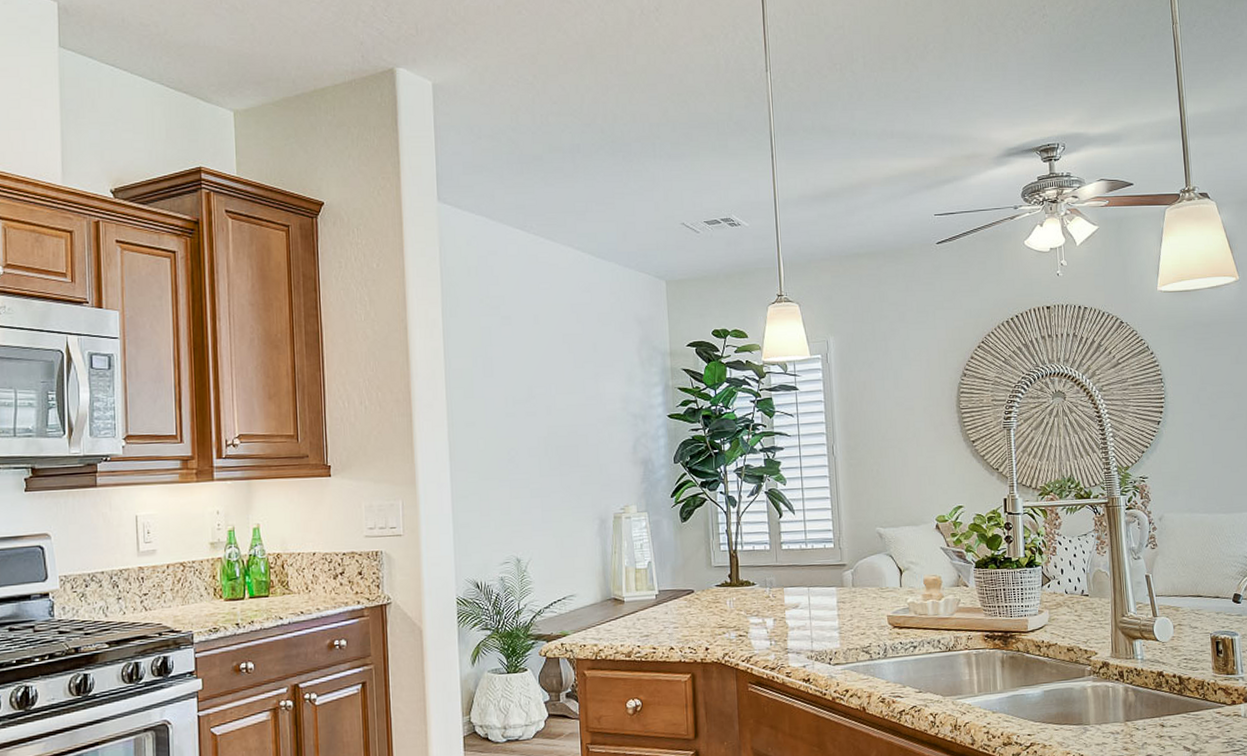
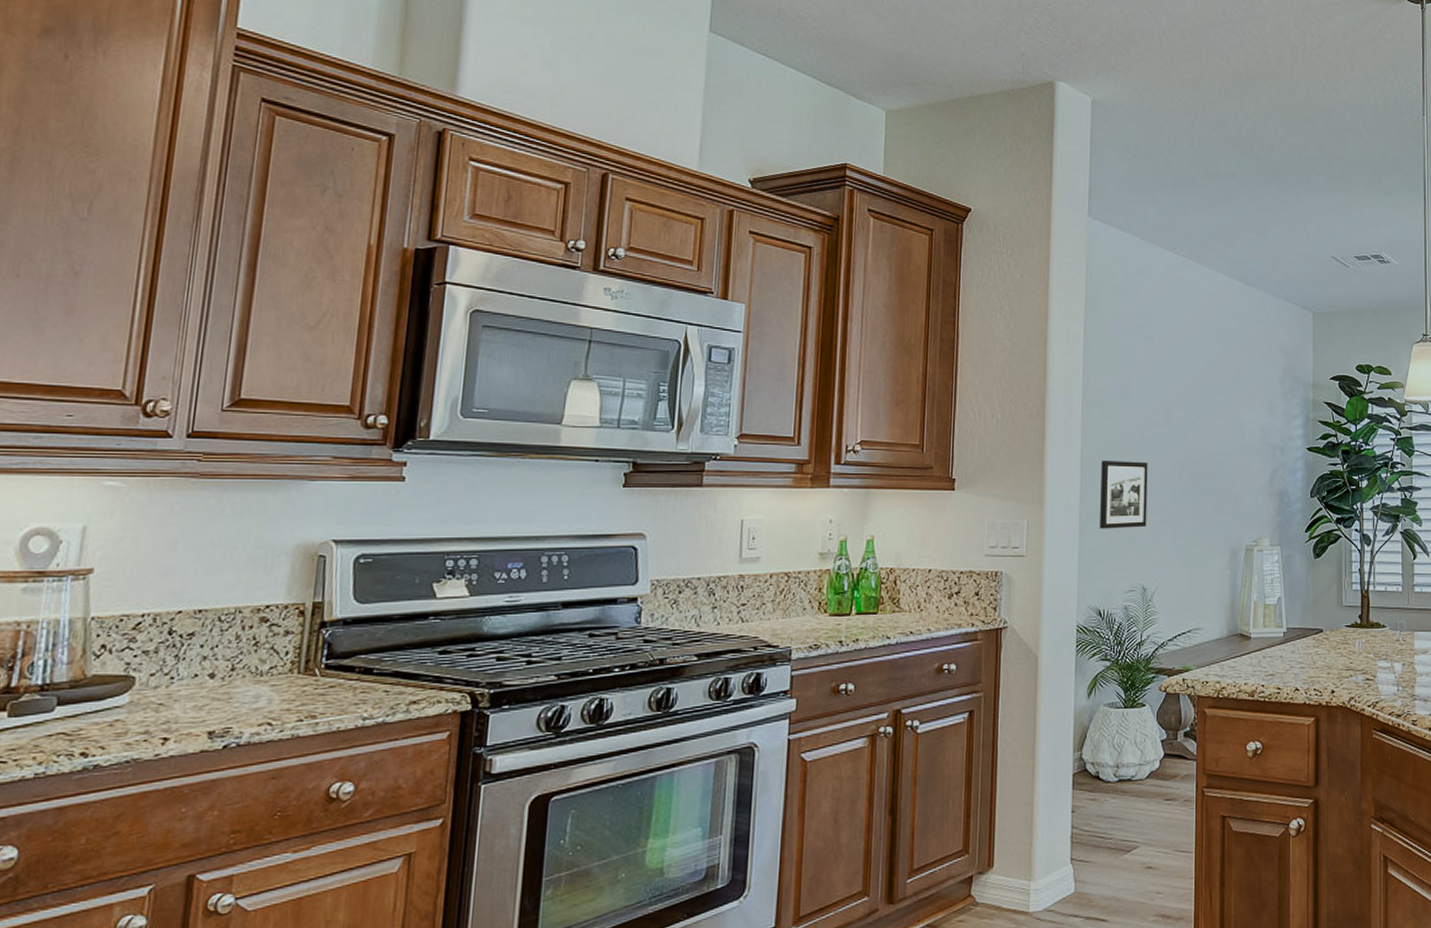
picture frame: none [468,438,516,506] -> present [1100,460,1148,529]

